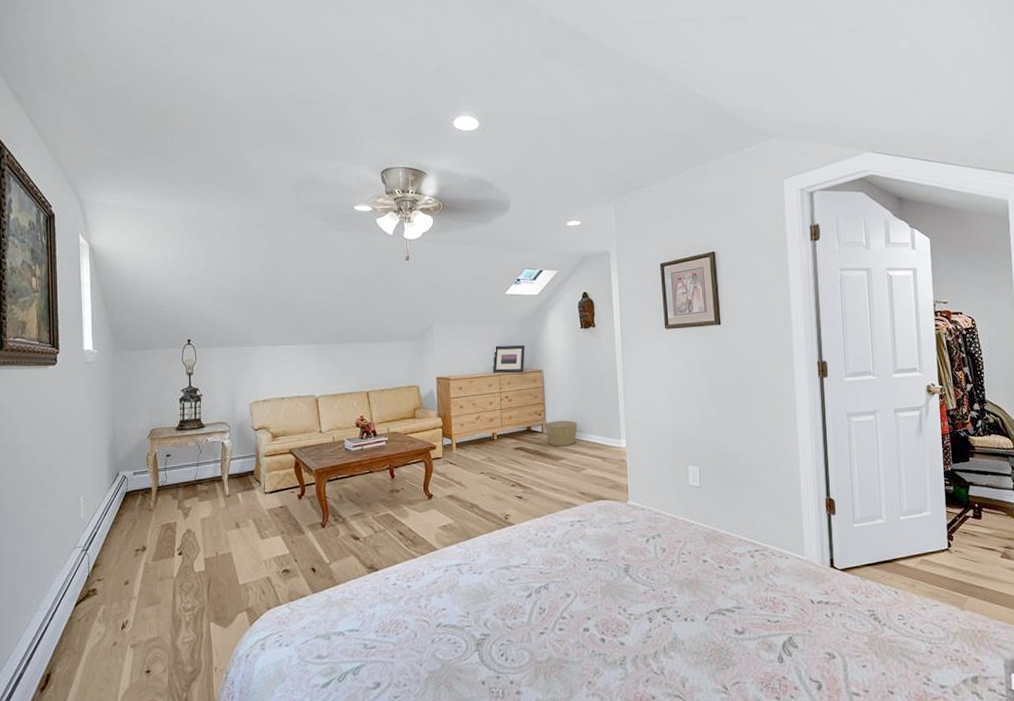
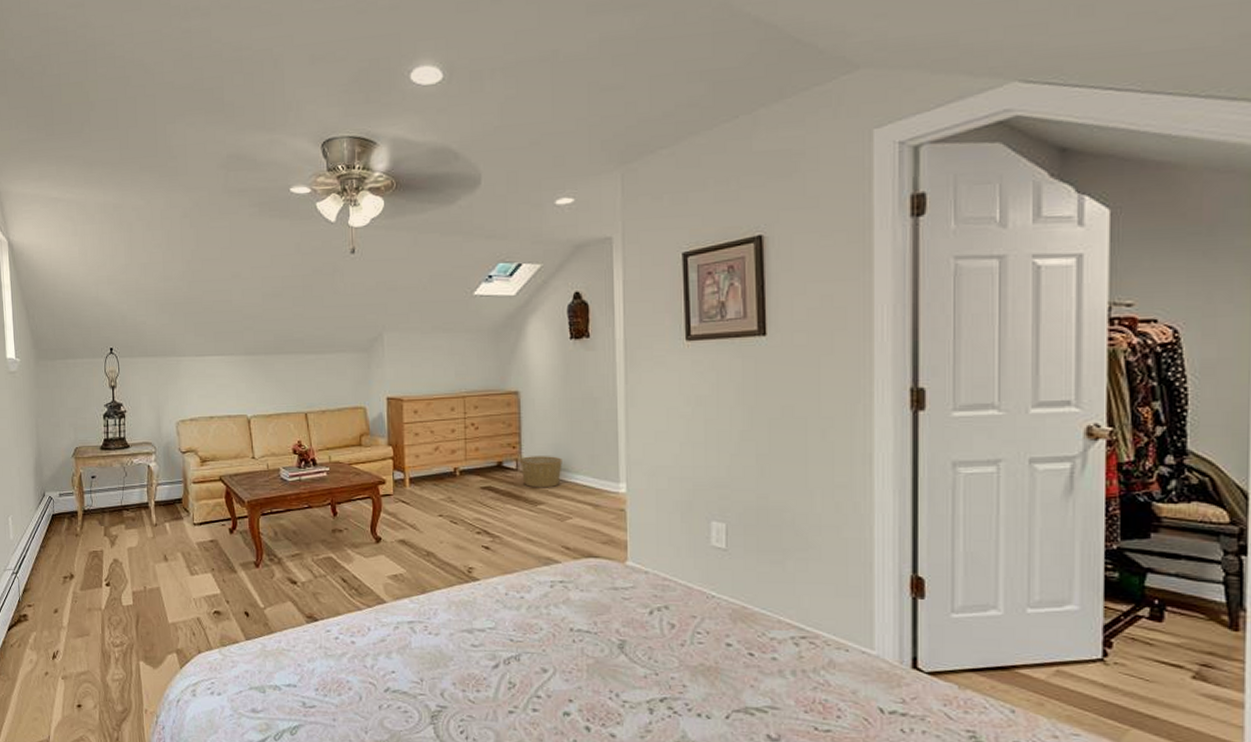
picture frame: present [492,345,525,373] -> none [455,360,497,395]

